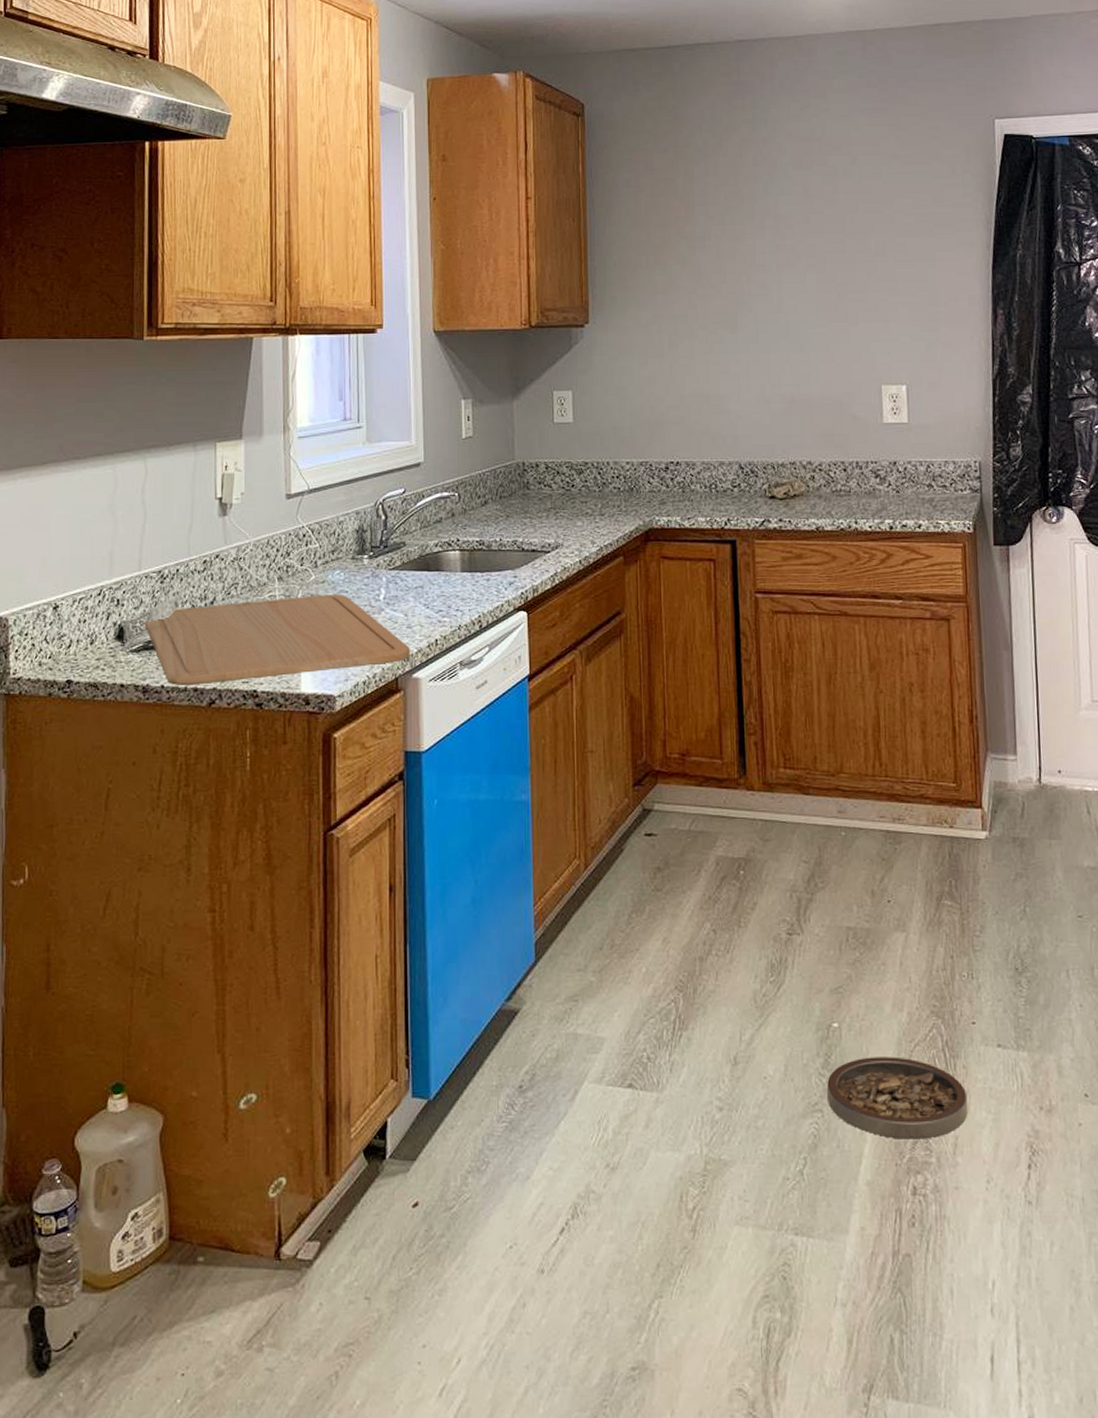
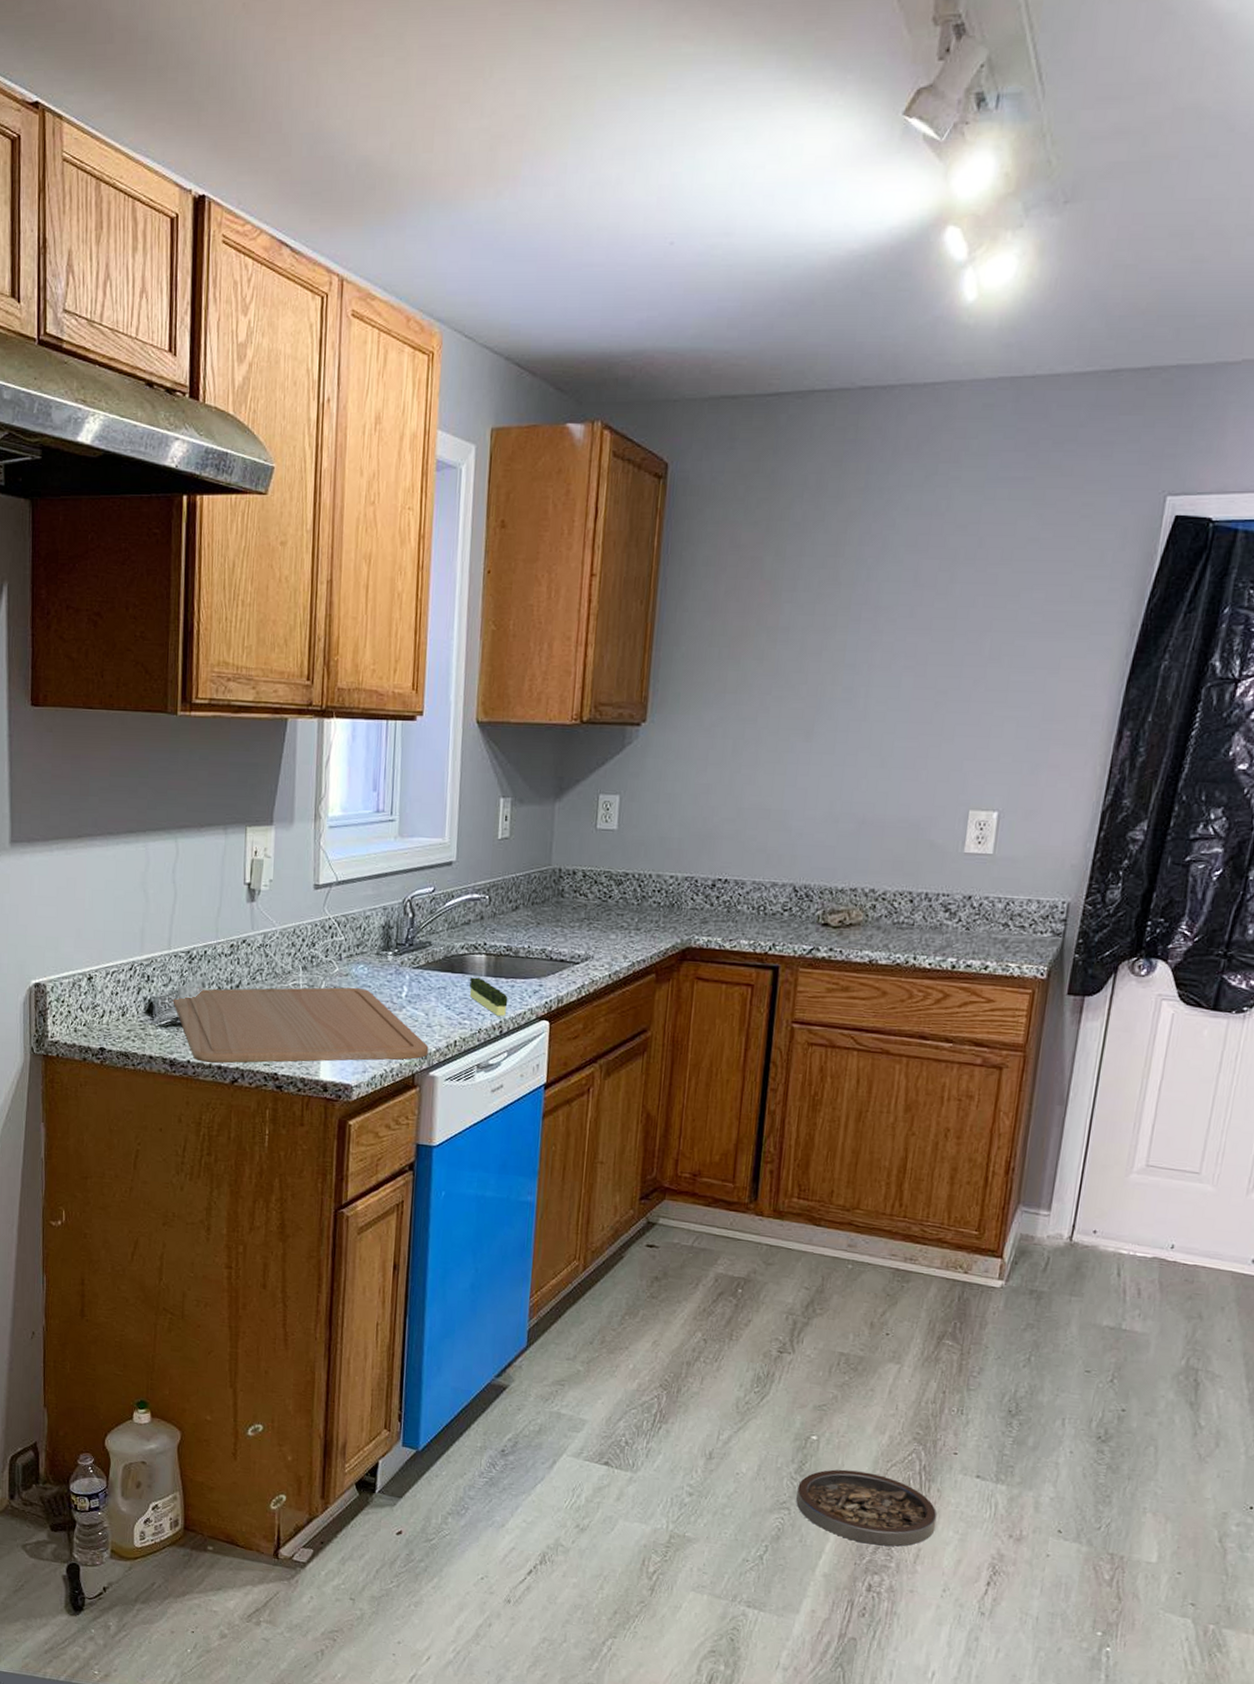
sponge: none [445,574,485,610] -> present [469,977,508,1016]

